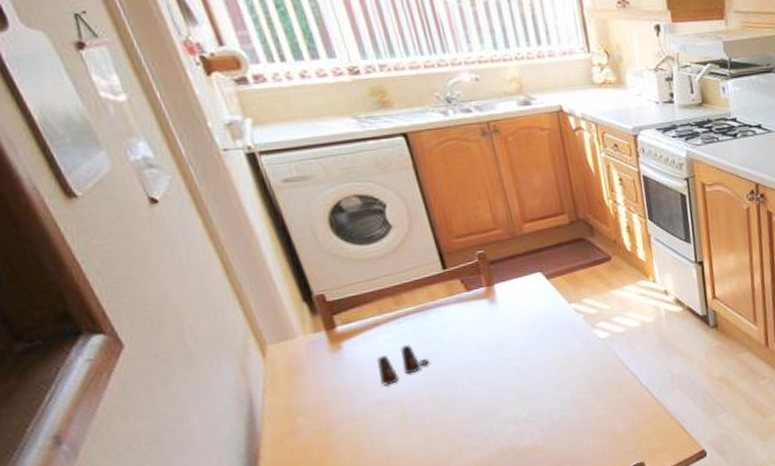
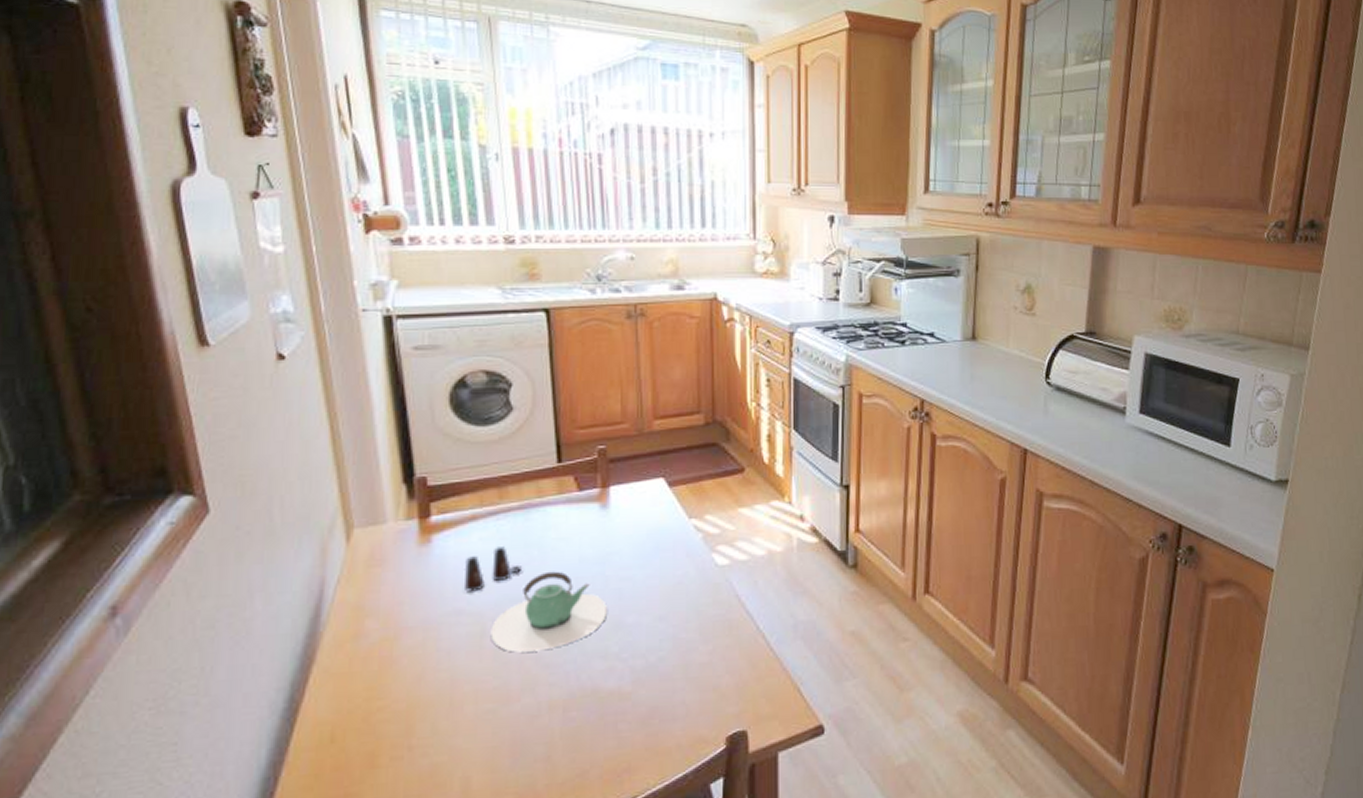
teapot: none [412,359,512,428] -> present [490,571,607,653]

